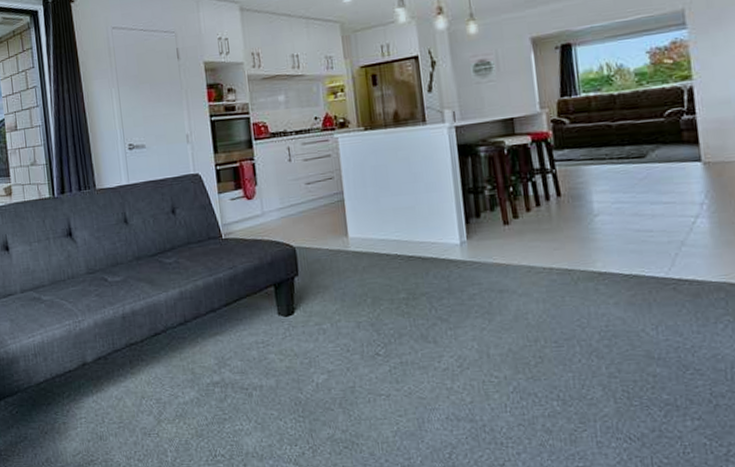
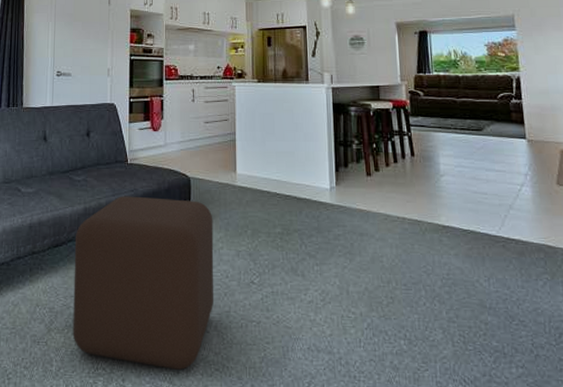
cube: none [173,272,336,451] -> present [72,196,214,370]

